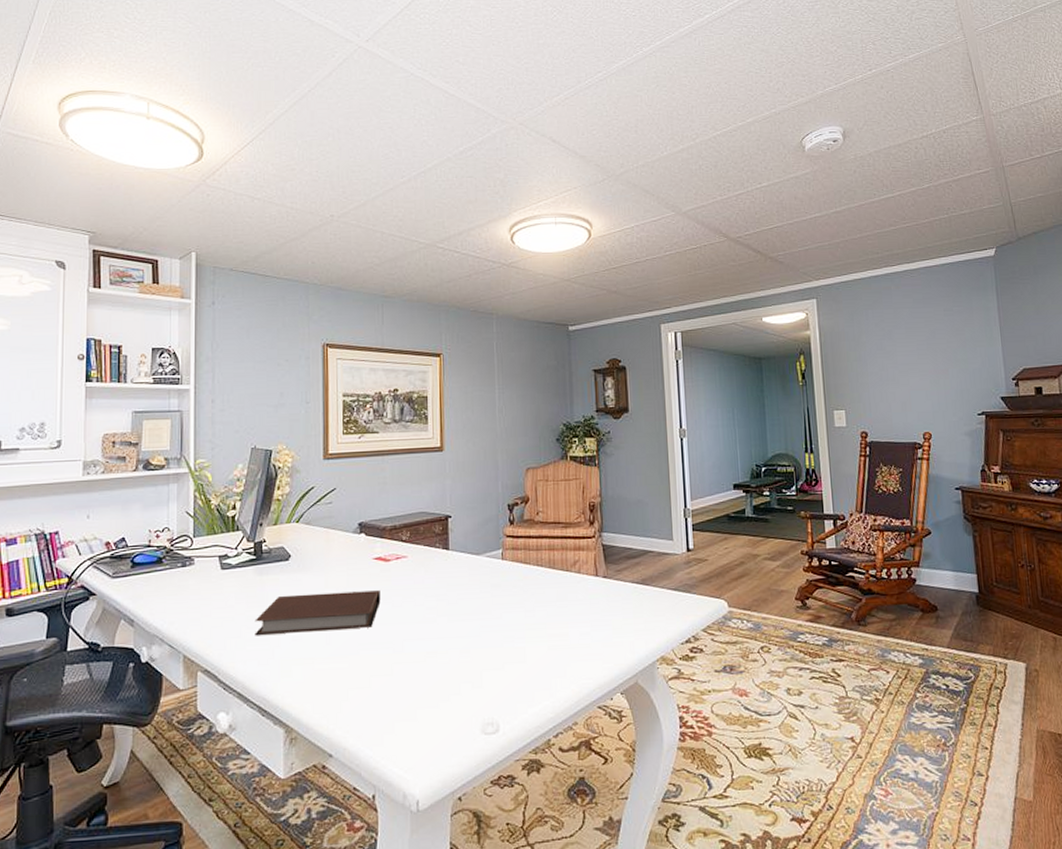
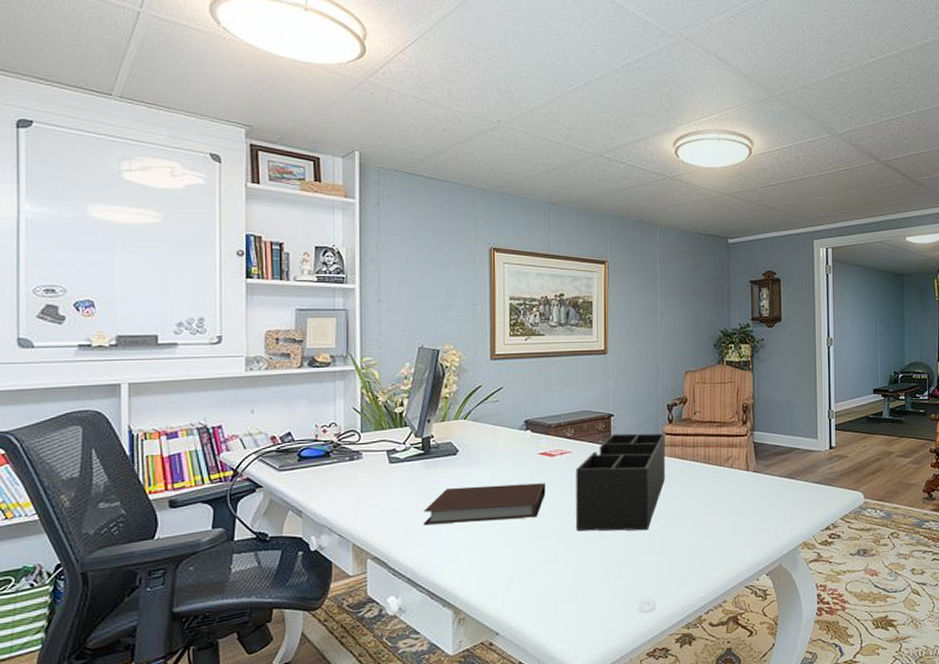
desk organizer: none [412,535,508,643] -> present [576,433,666,531]

